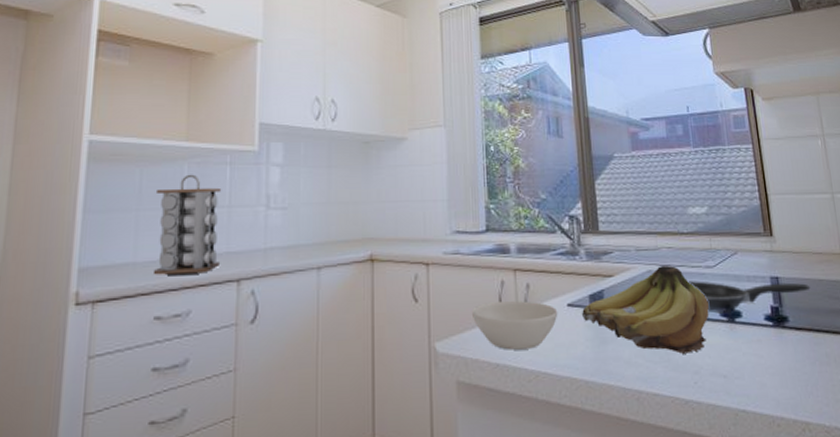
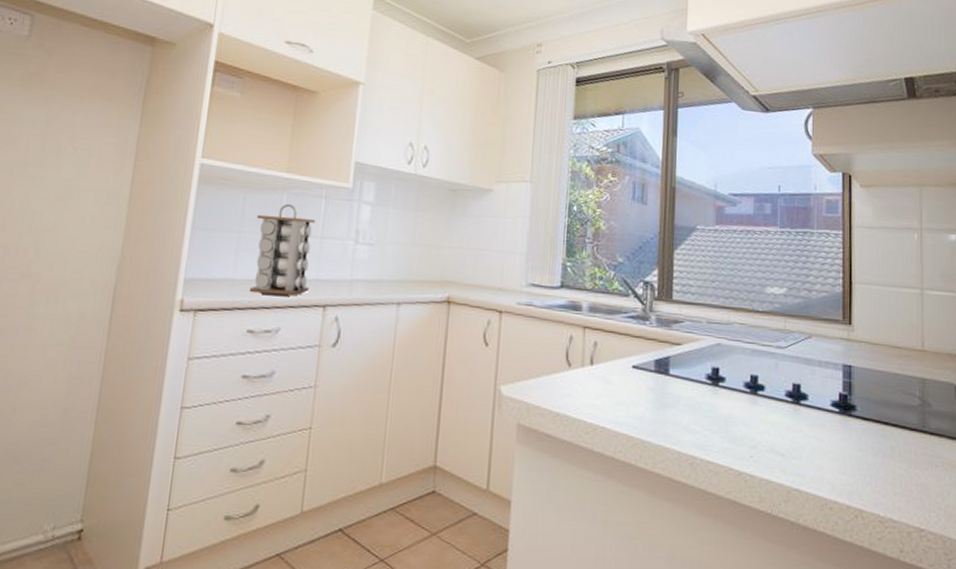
soup bowl: present [471,301,558,350] -> none [538,355,623,404]
fruit: present [581,264,709,354] -> none [645,339,775,428]
frying pan: present [688,281,811,313] -> none [756,359,884,393]

